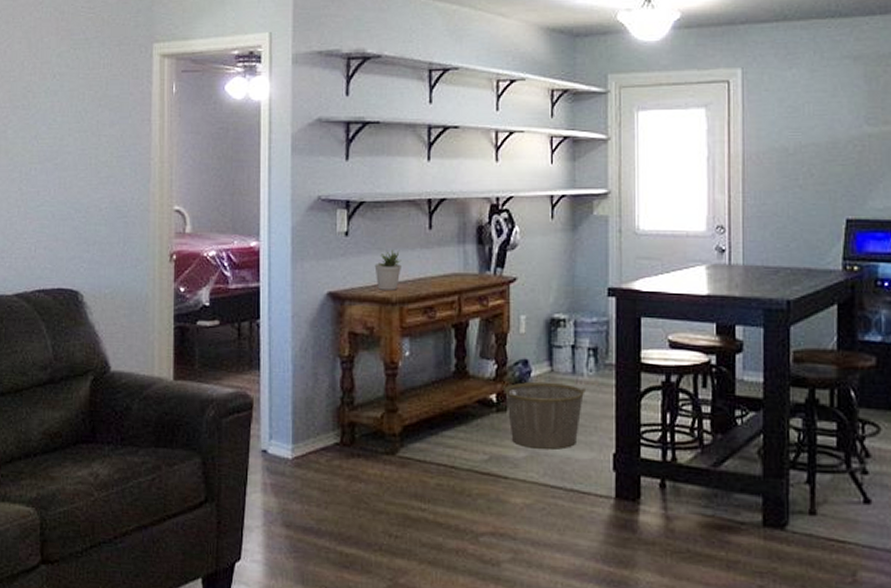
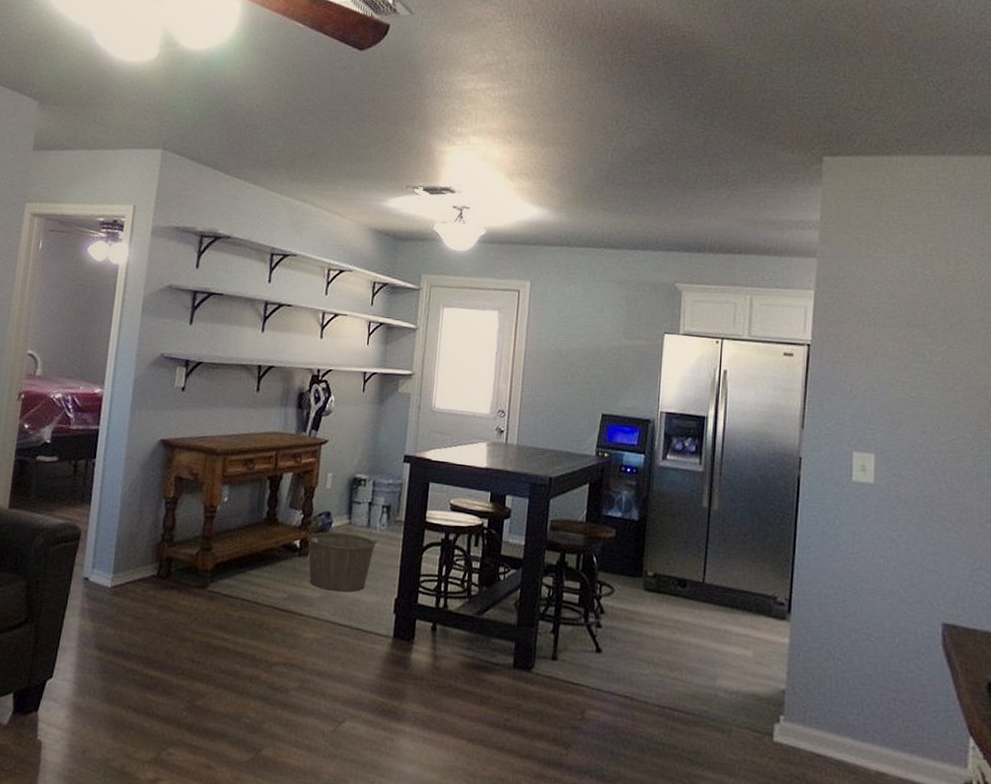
potted plant: present [374,249,401,292] -> none [205,406,229,443]

